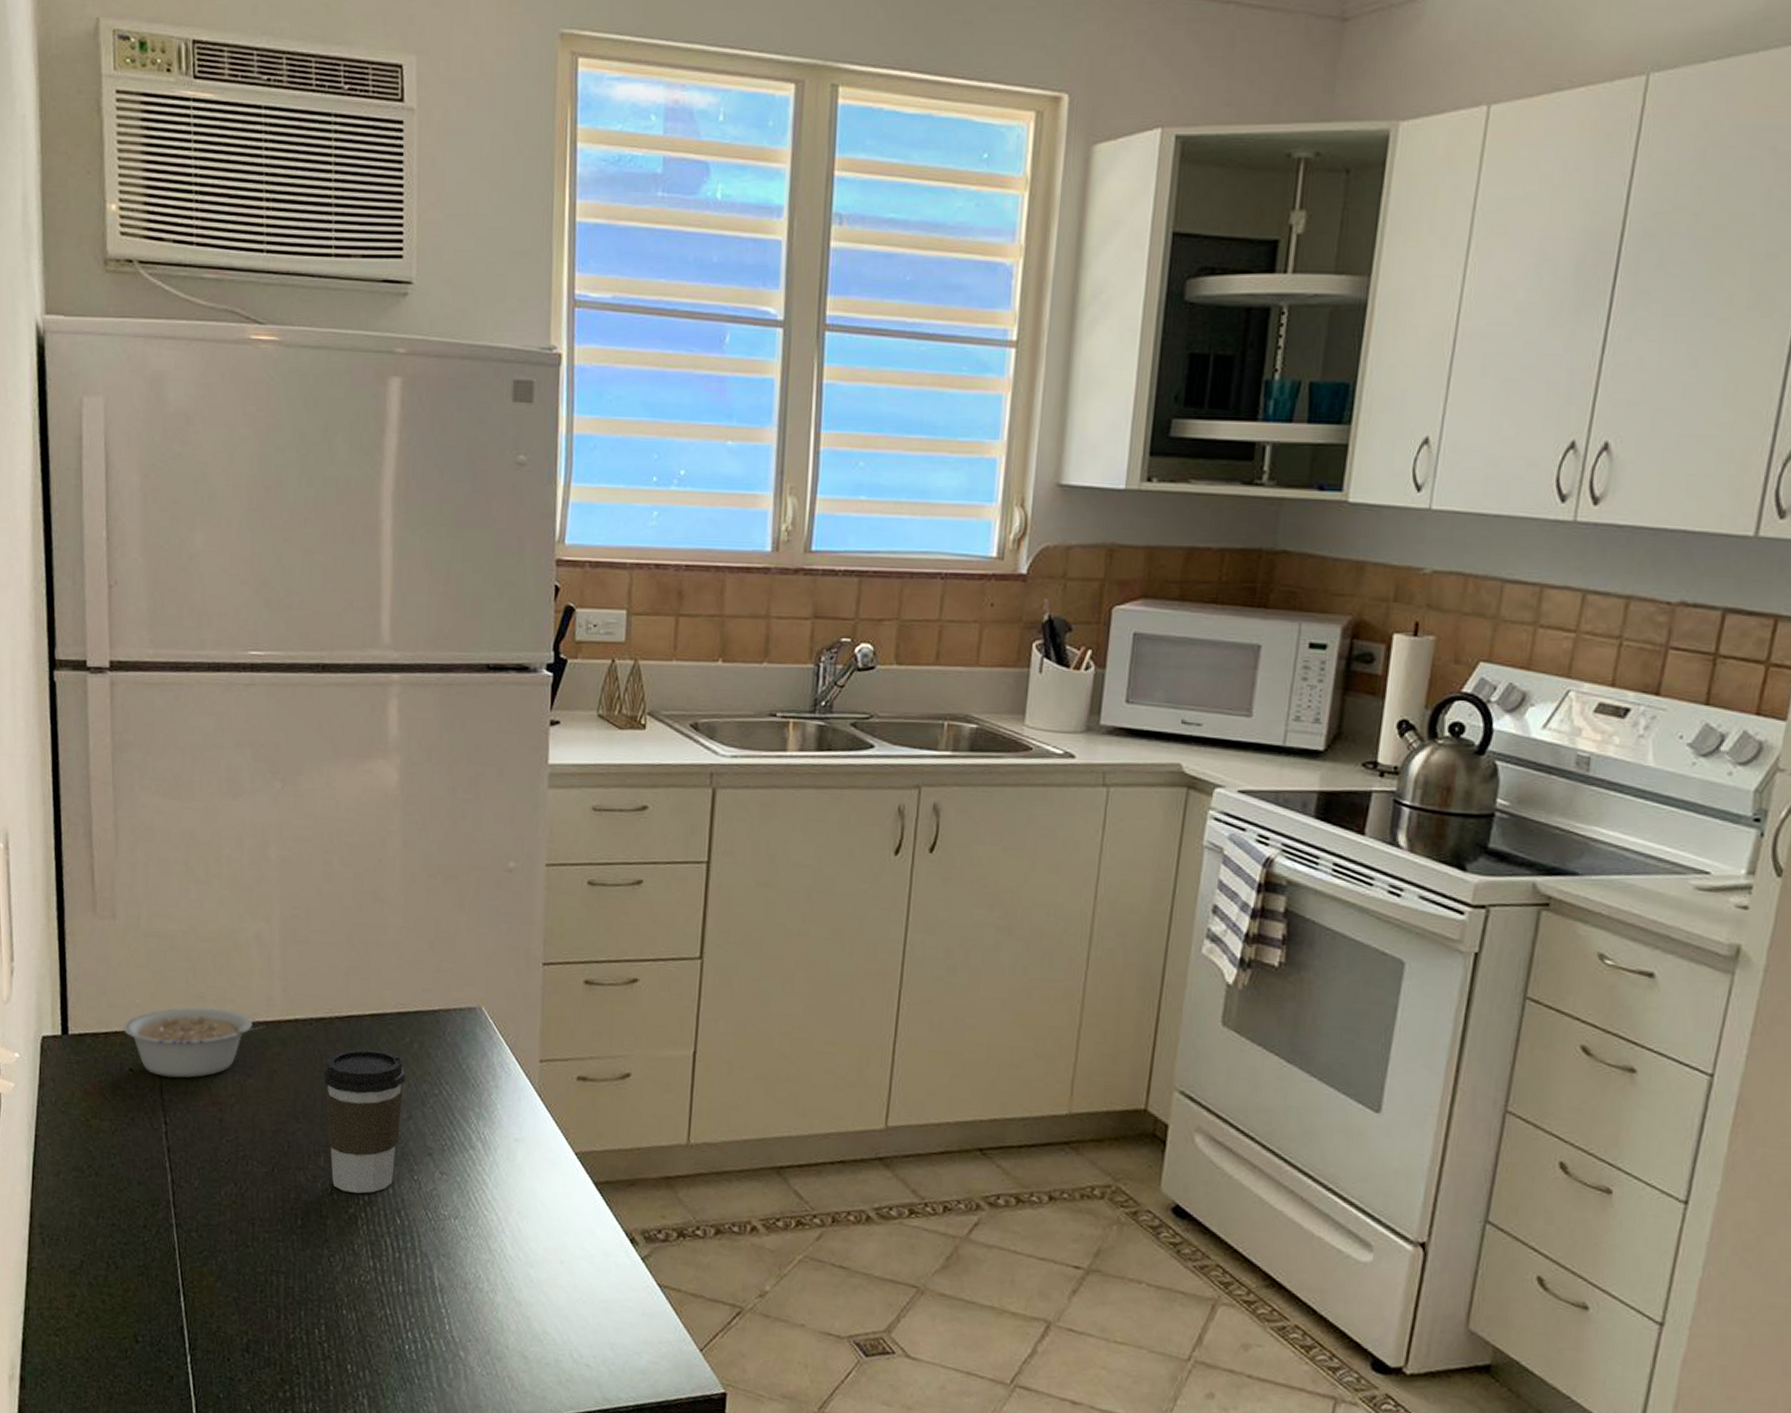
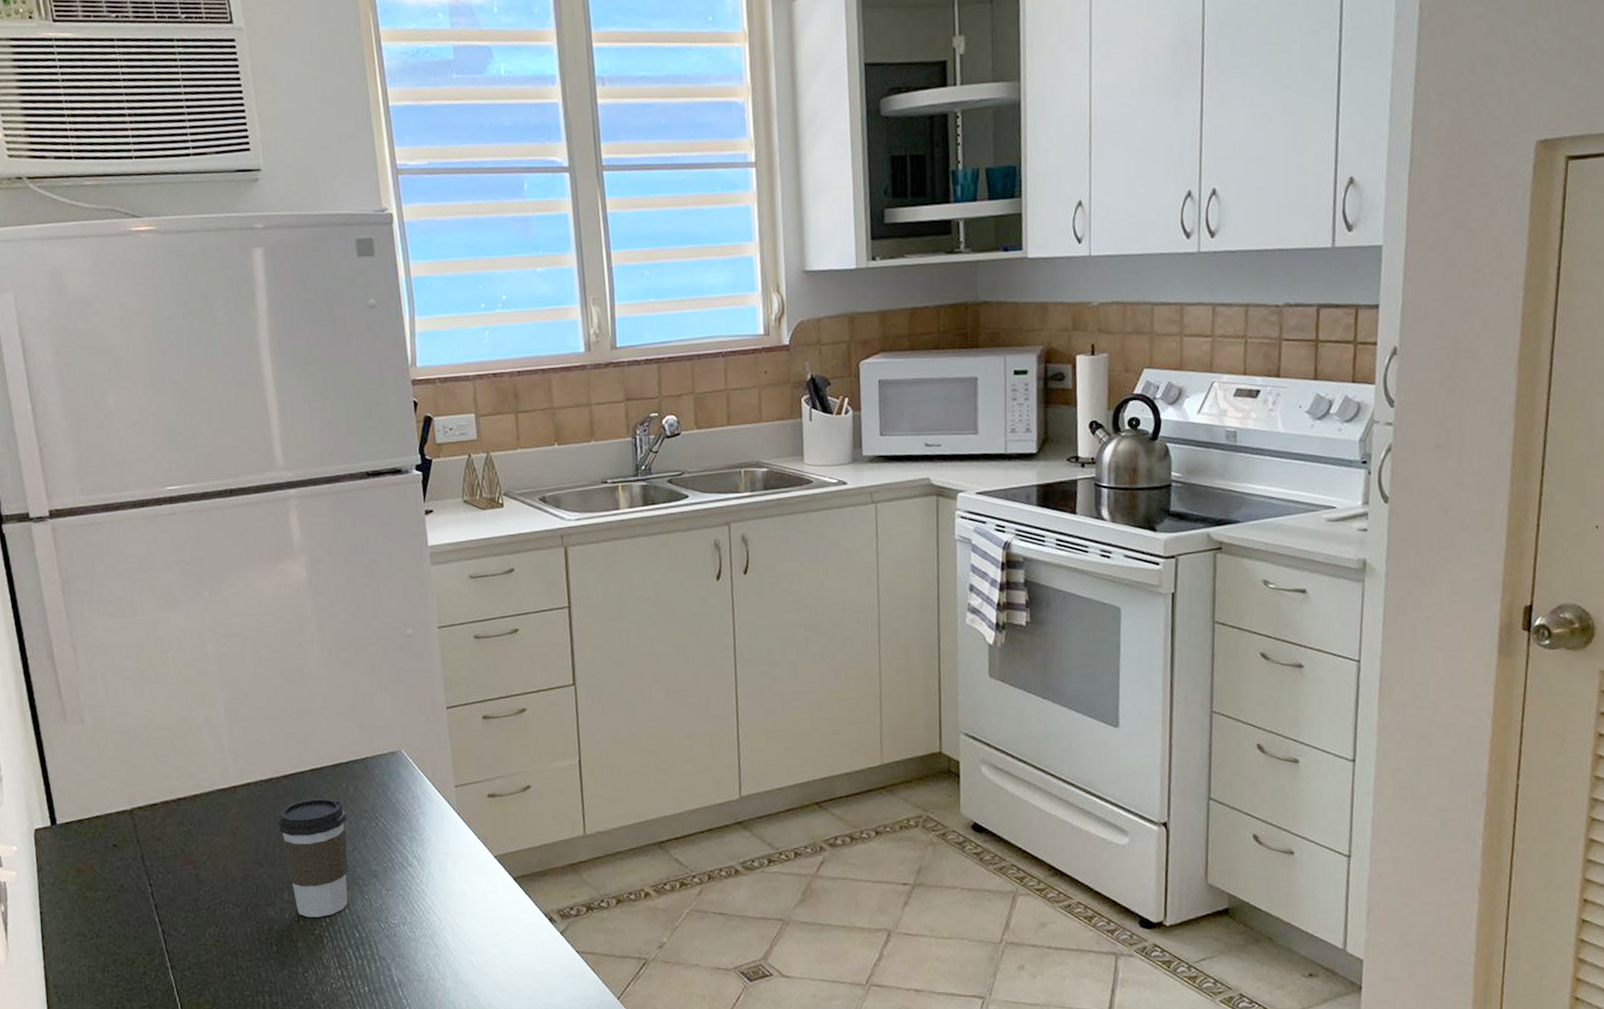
legume: present [122,1007,267,1078] -> none [103,783,224,847]

